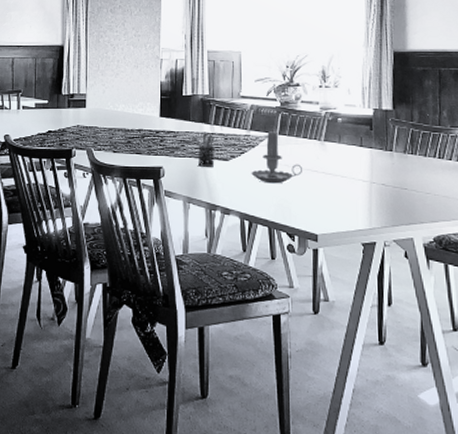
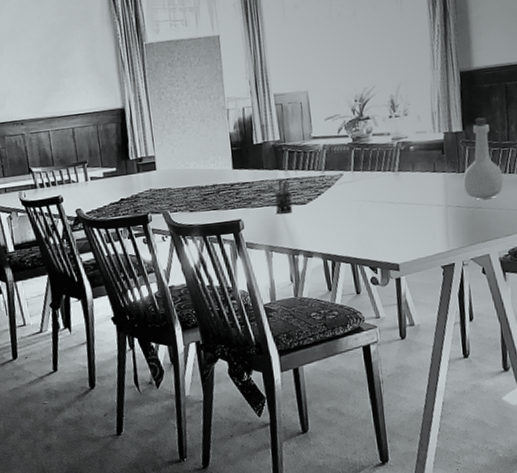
candle: present [251,130,302,184] -> none [329,167,379,221]
bottle: none [390,99,433,181] -> present [463,117,504,200]

